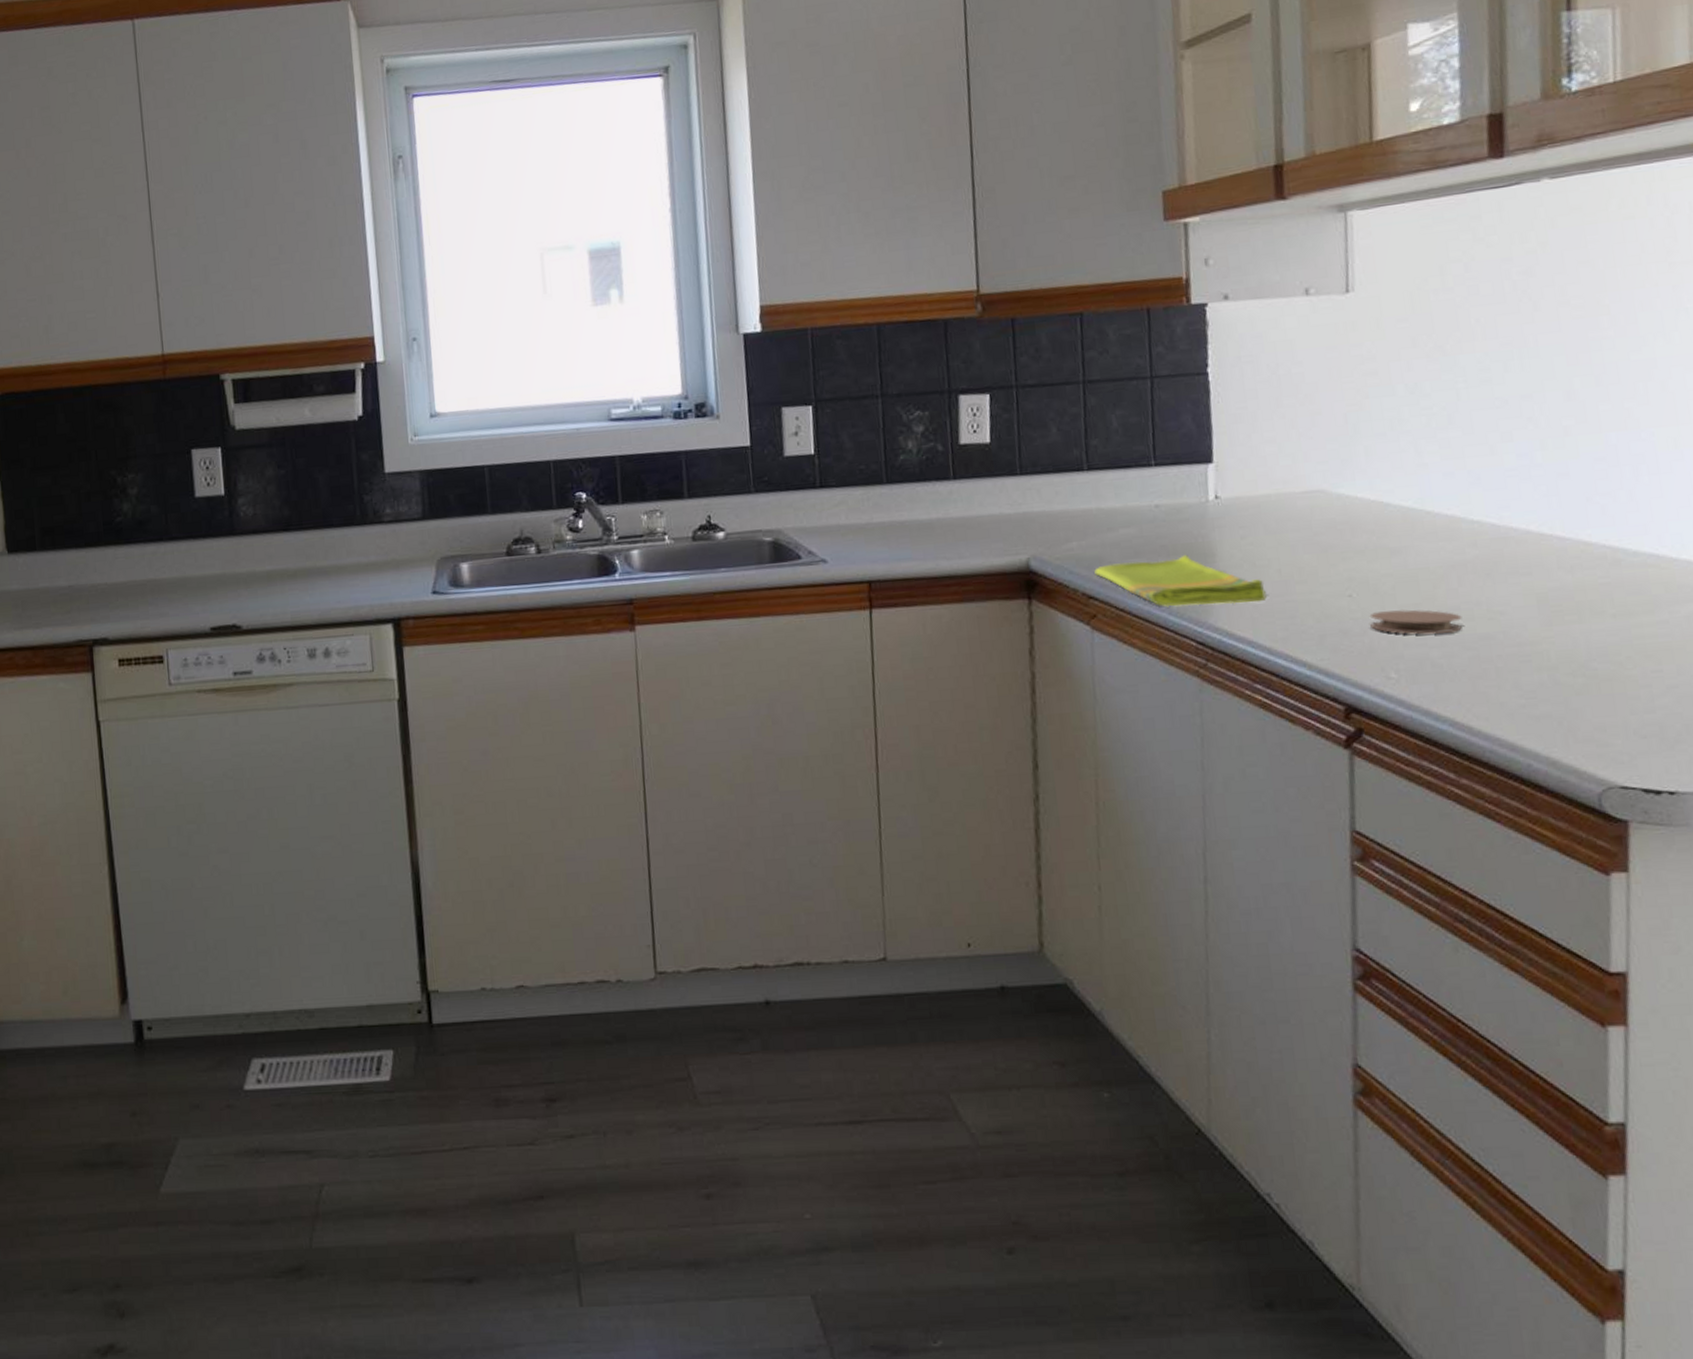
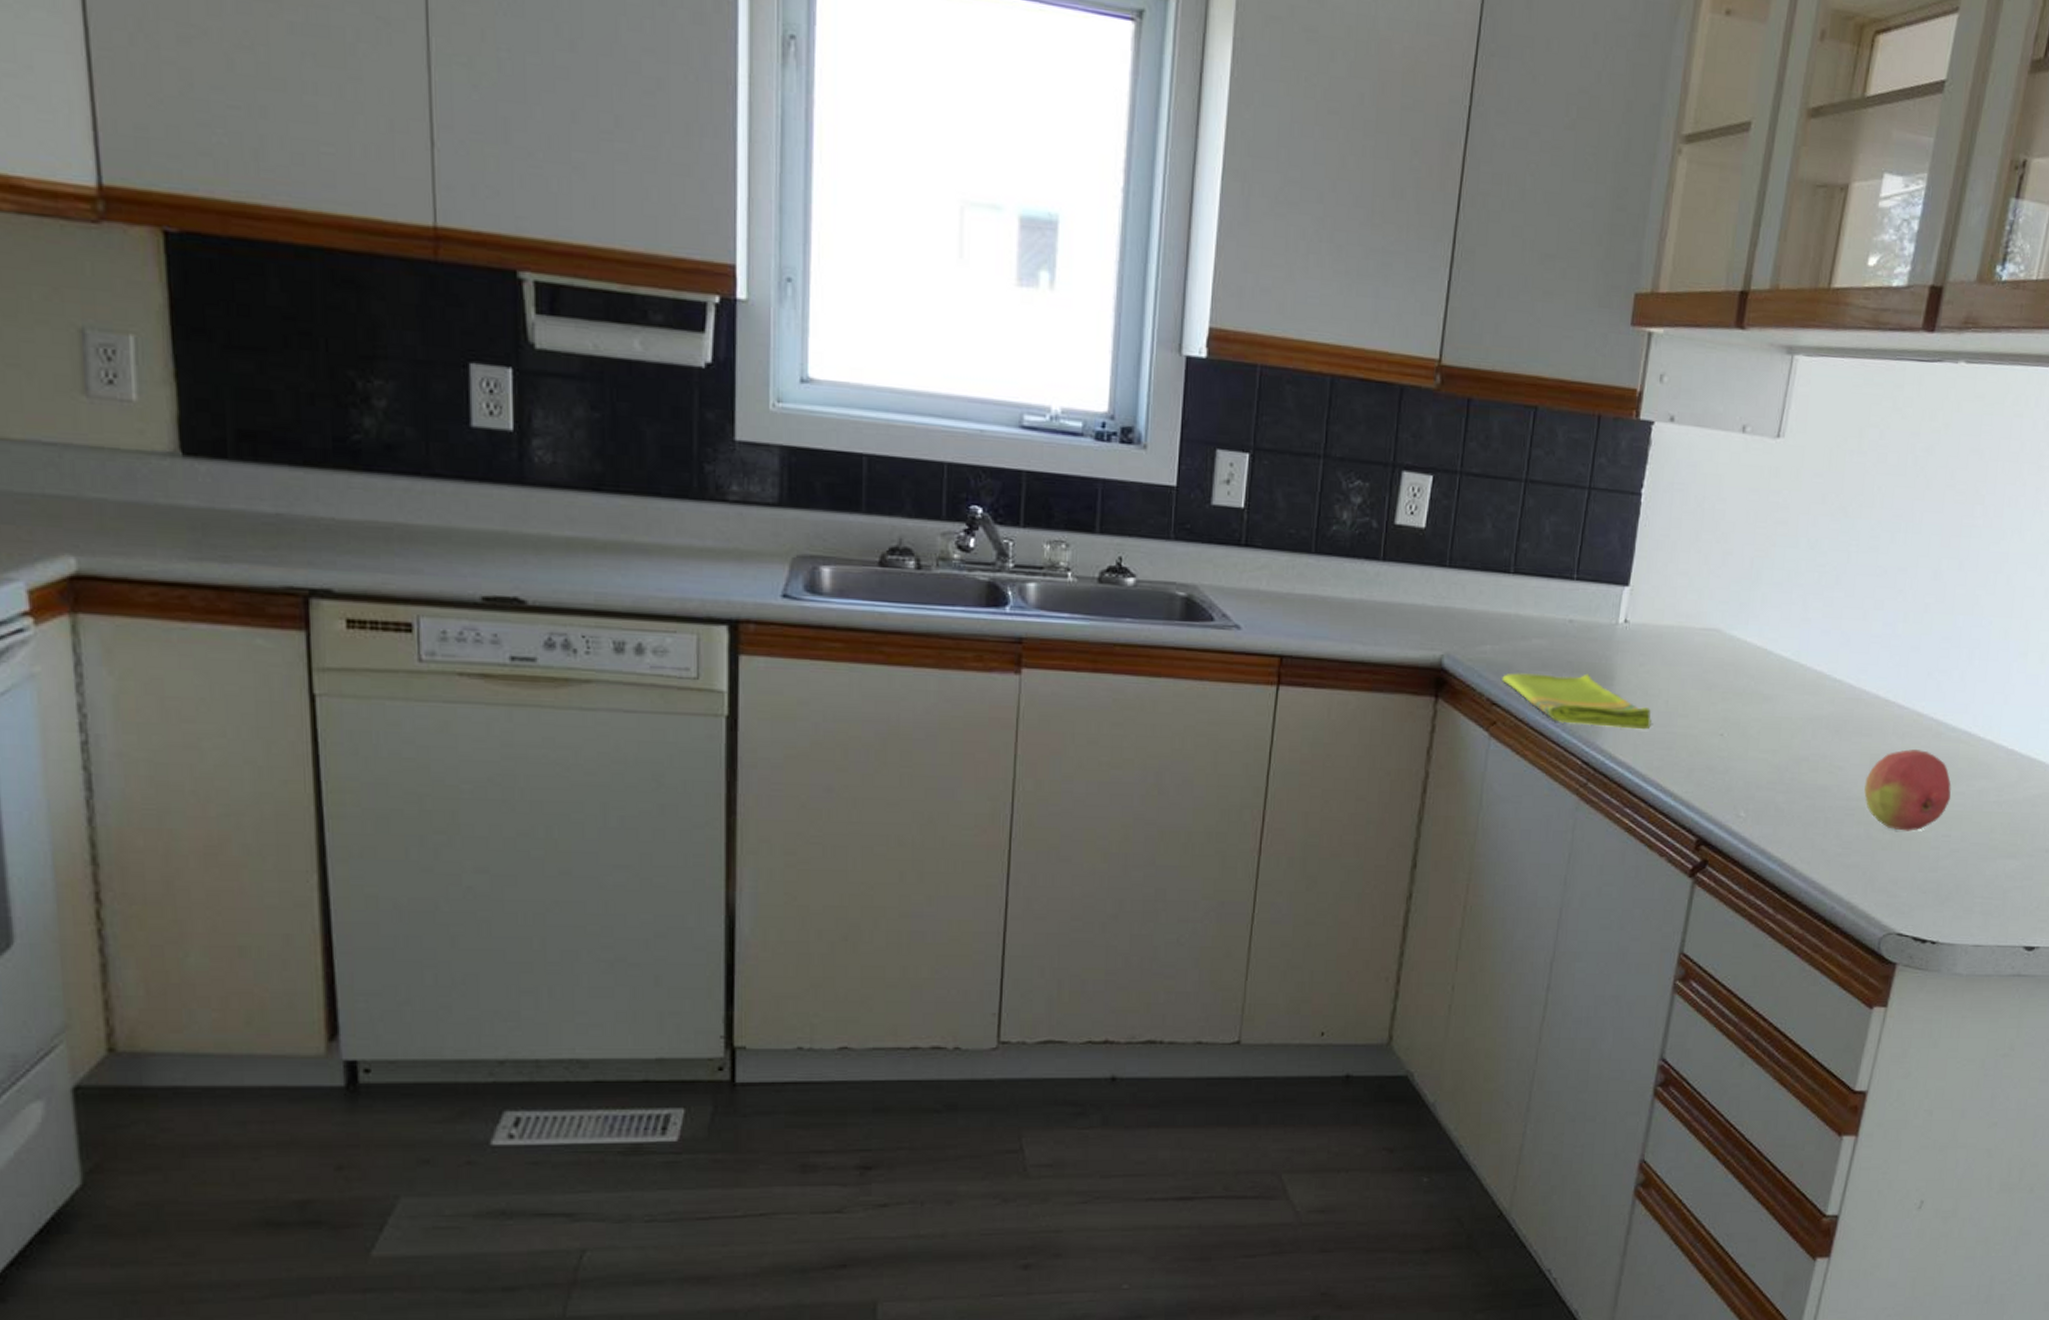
coaster: present [1369,609,1462,635] -> none [1733,753,1809,781]
fruit: none [1536,580,1652,672] -> present [1864,749,1951,831]

